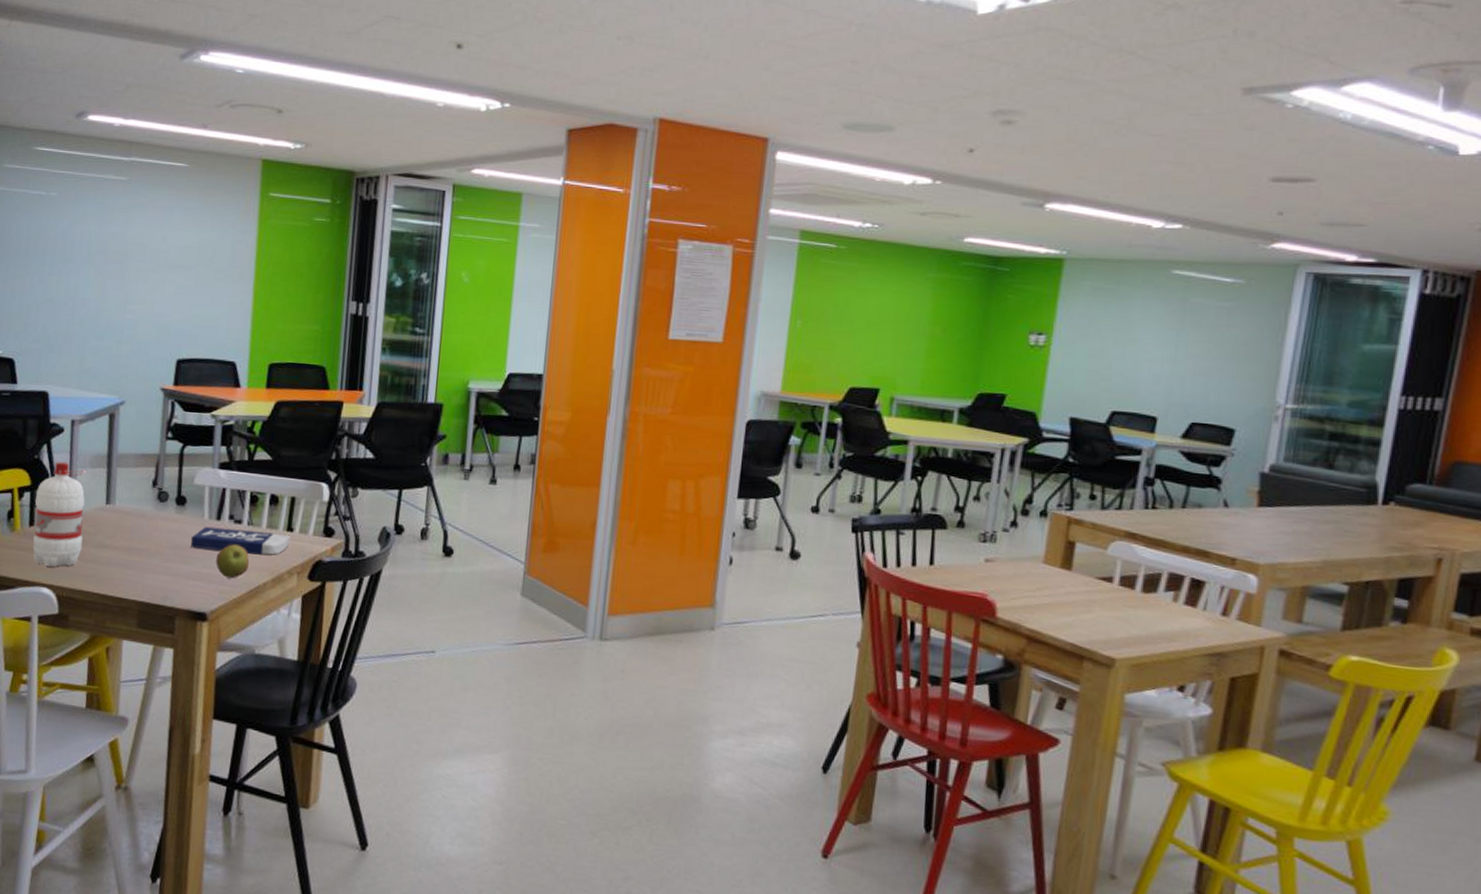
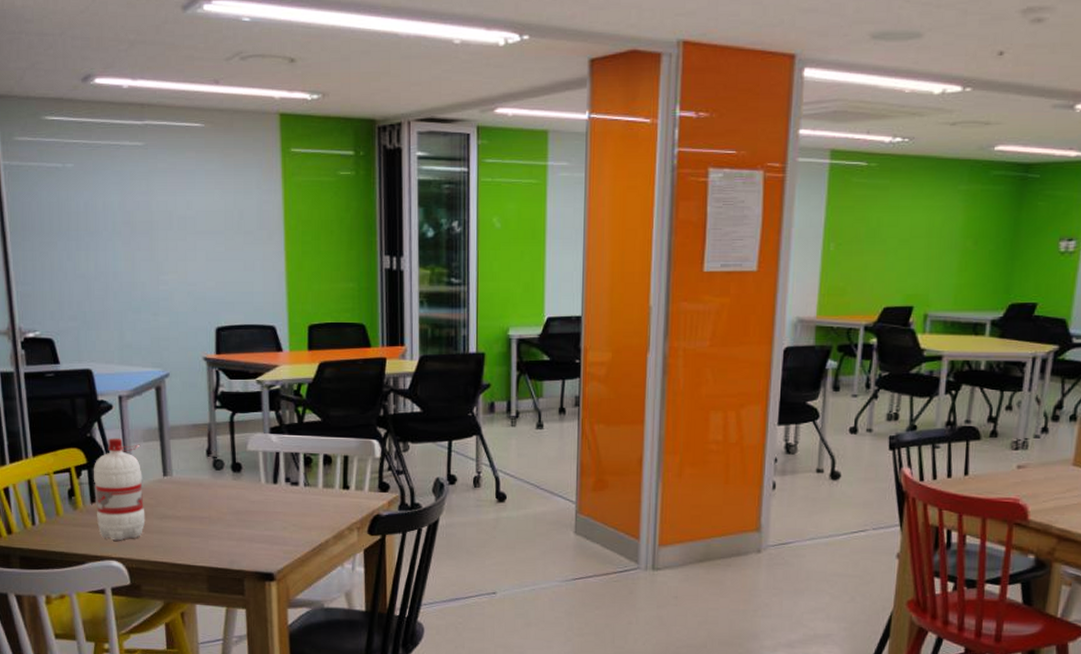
book: present [190,526,291,555] -> none [250,490,347,514]
apple: present [216,544,250,579] -> none [277,506,310,539]

